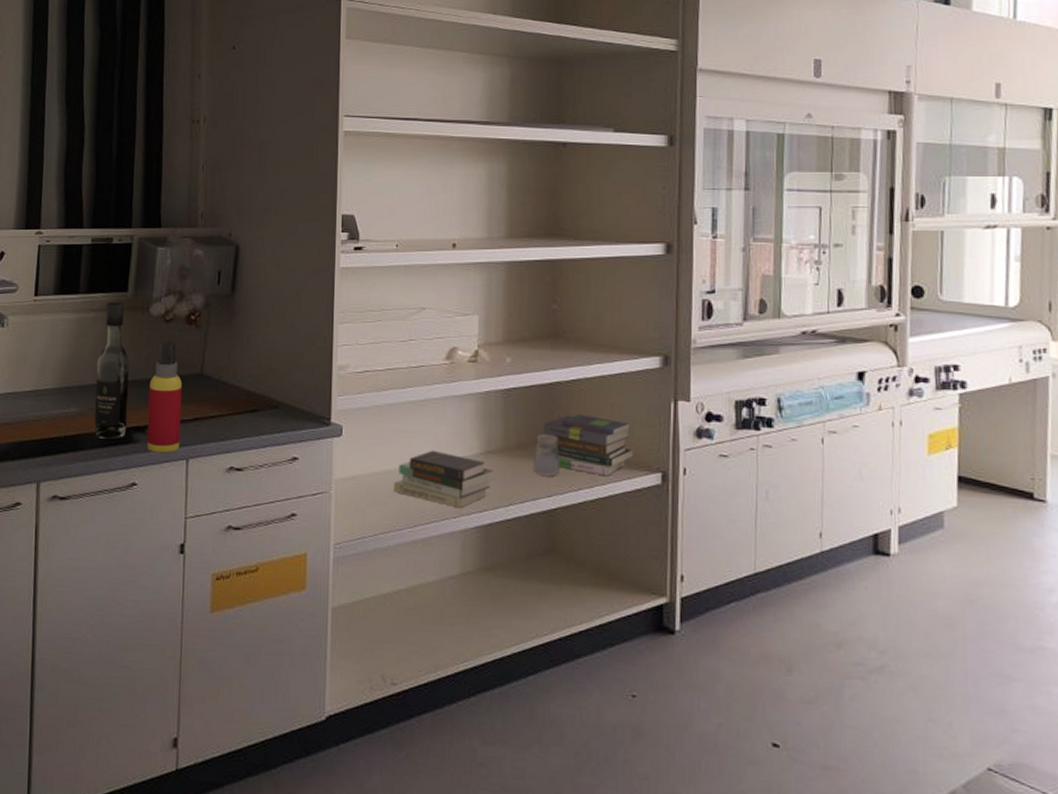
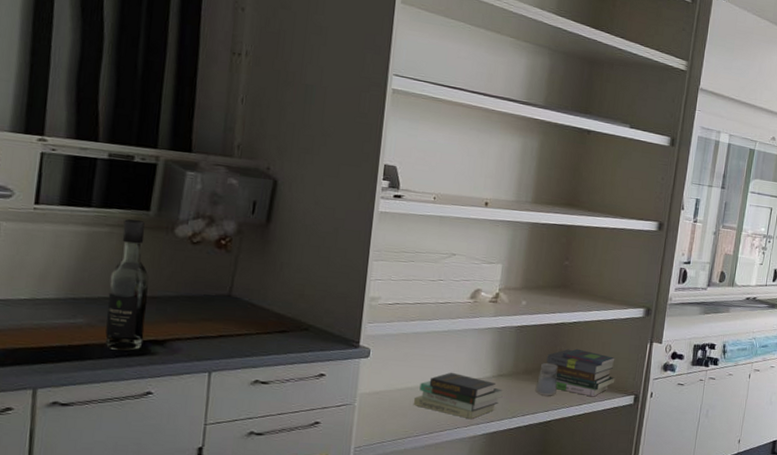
spray bottle: present [147,340,183,454] -> none [165,261,209,367]

